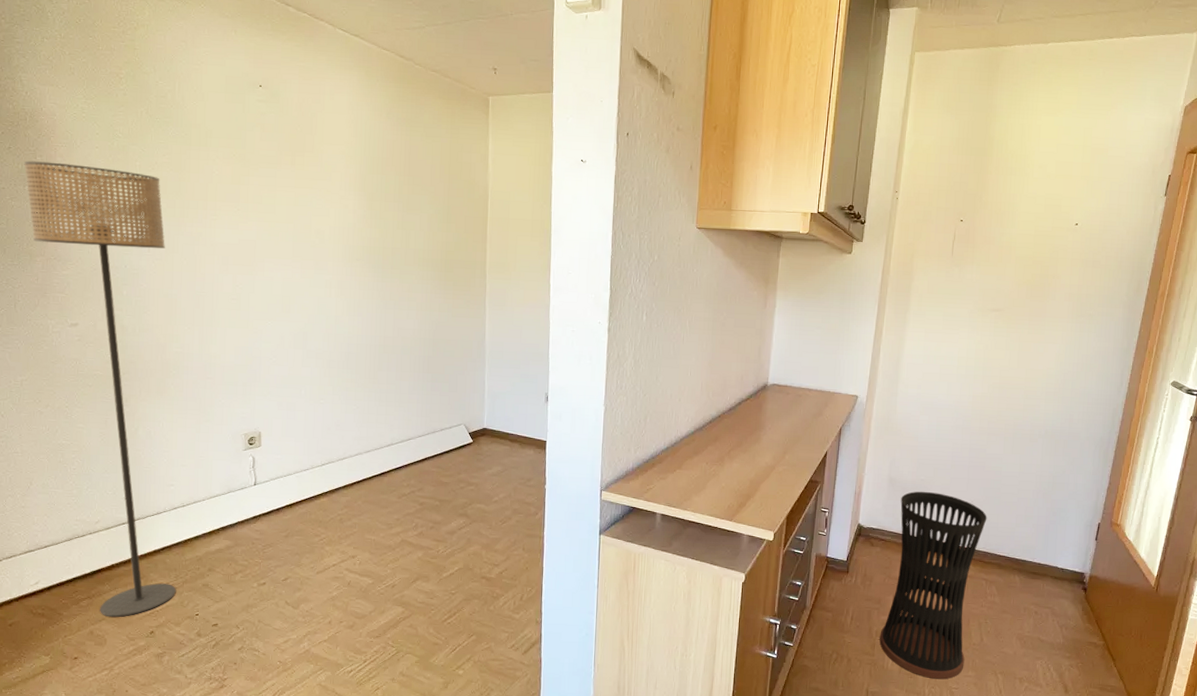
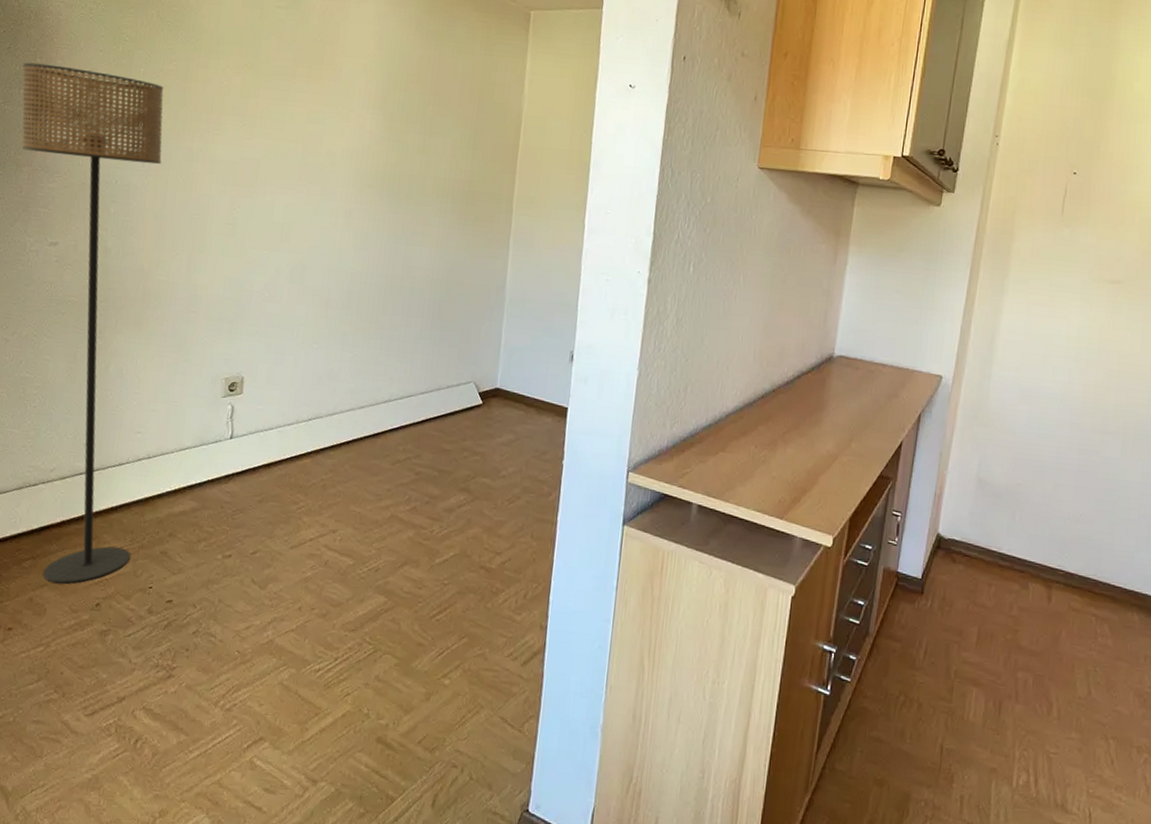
umbrella stand: present [879,491,987,680] -> none [959,498,1099,741]

